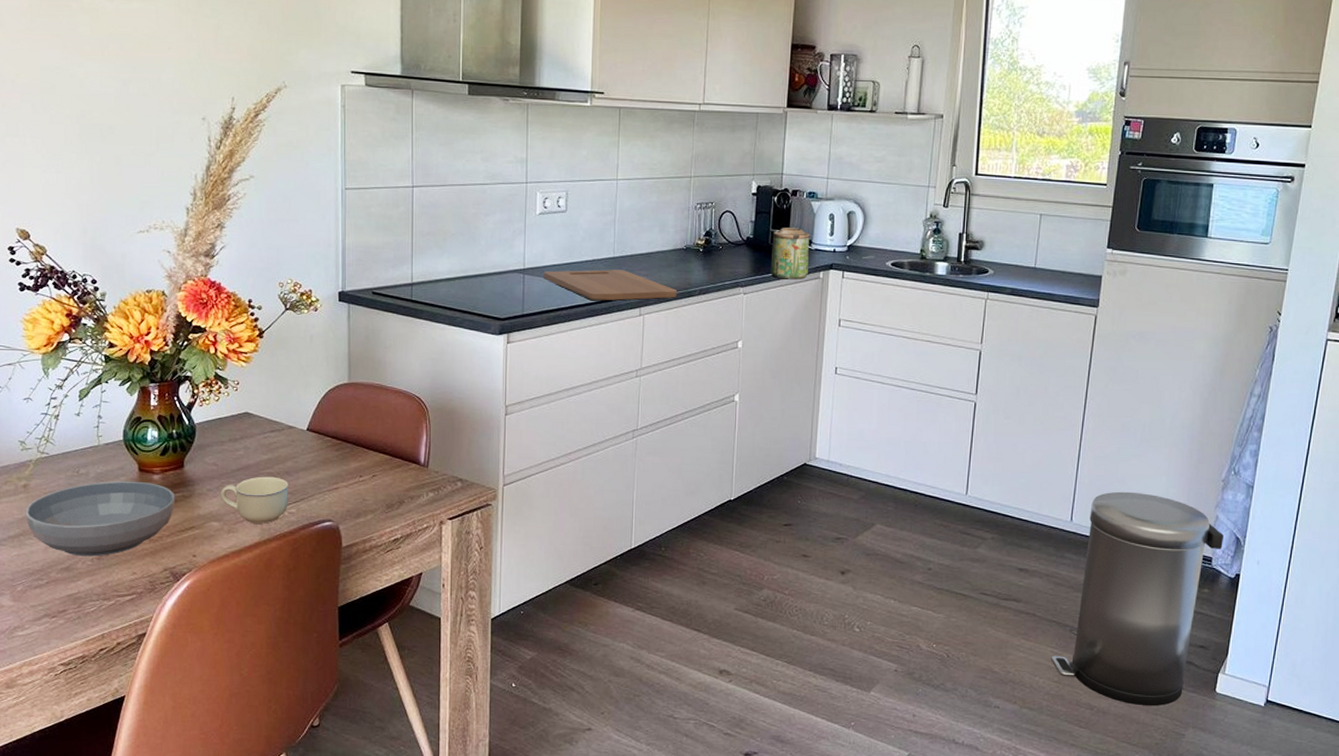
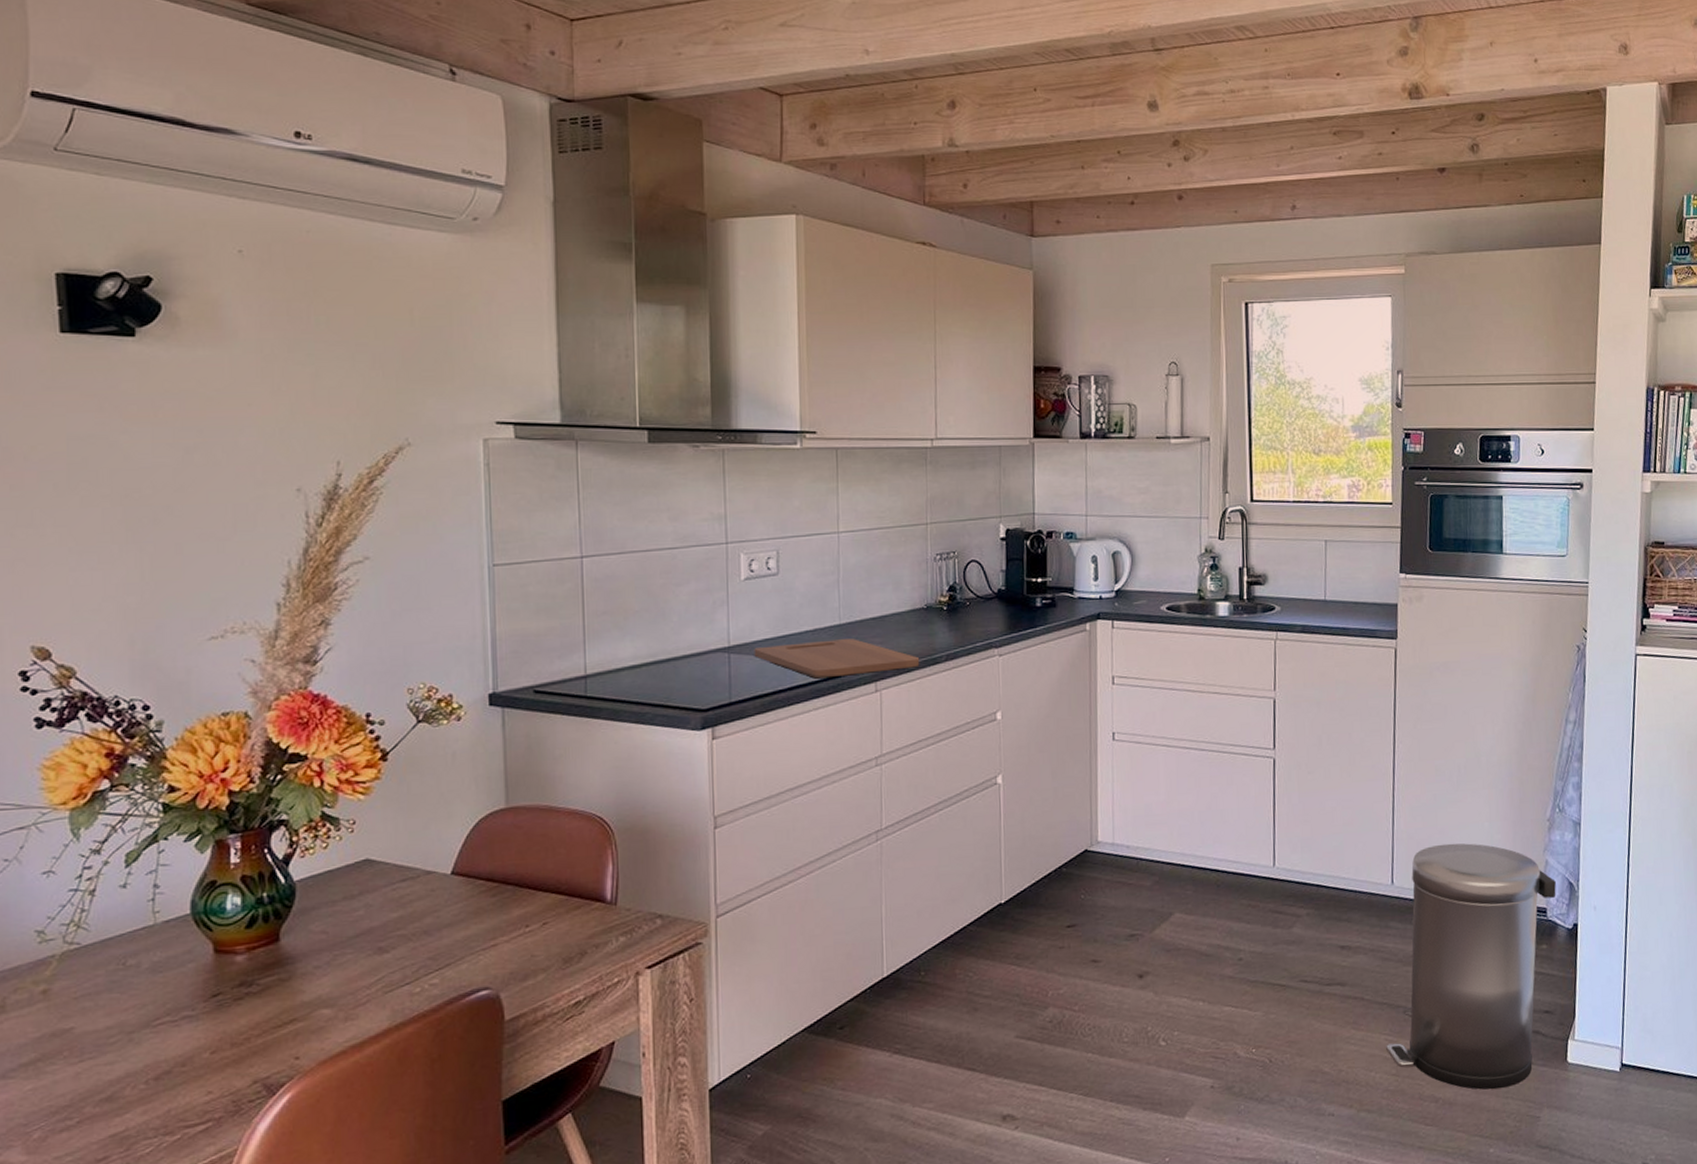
bowl: present [25,480,176,557] -> none [45,966,268,1080]
cup: present [220,476,288,524] -> none [332,939,428,1005]
canister: present [770,228,810,280] -> none [1027,574,1072,635]

